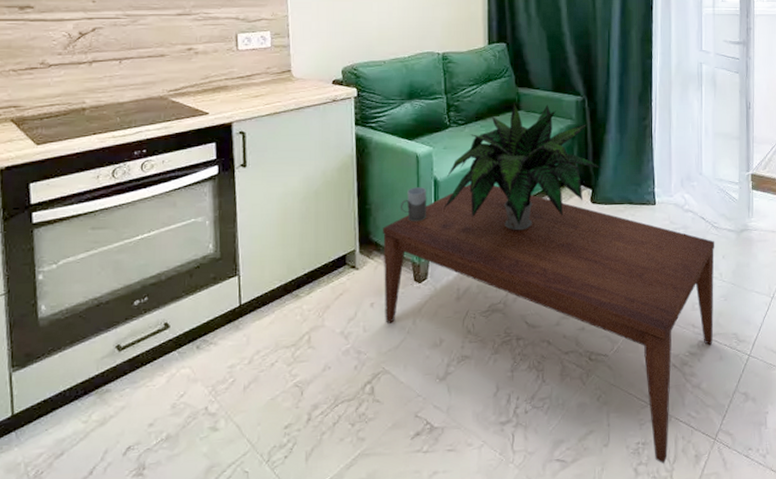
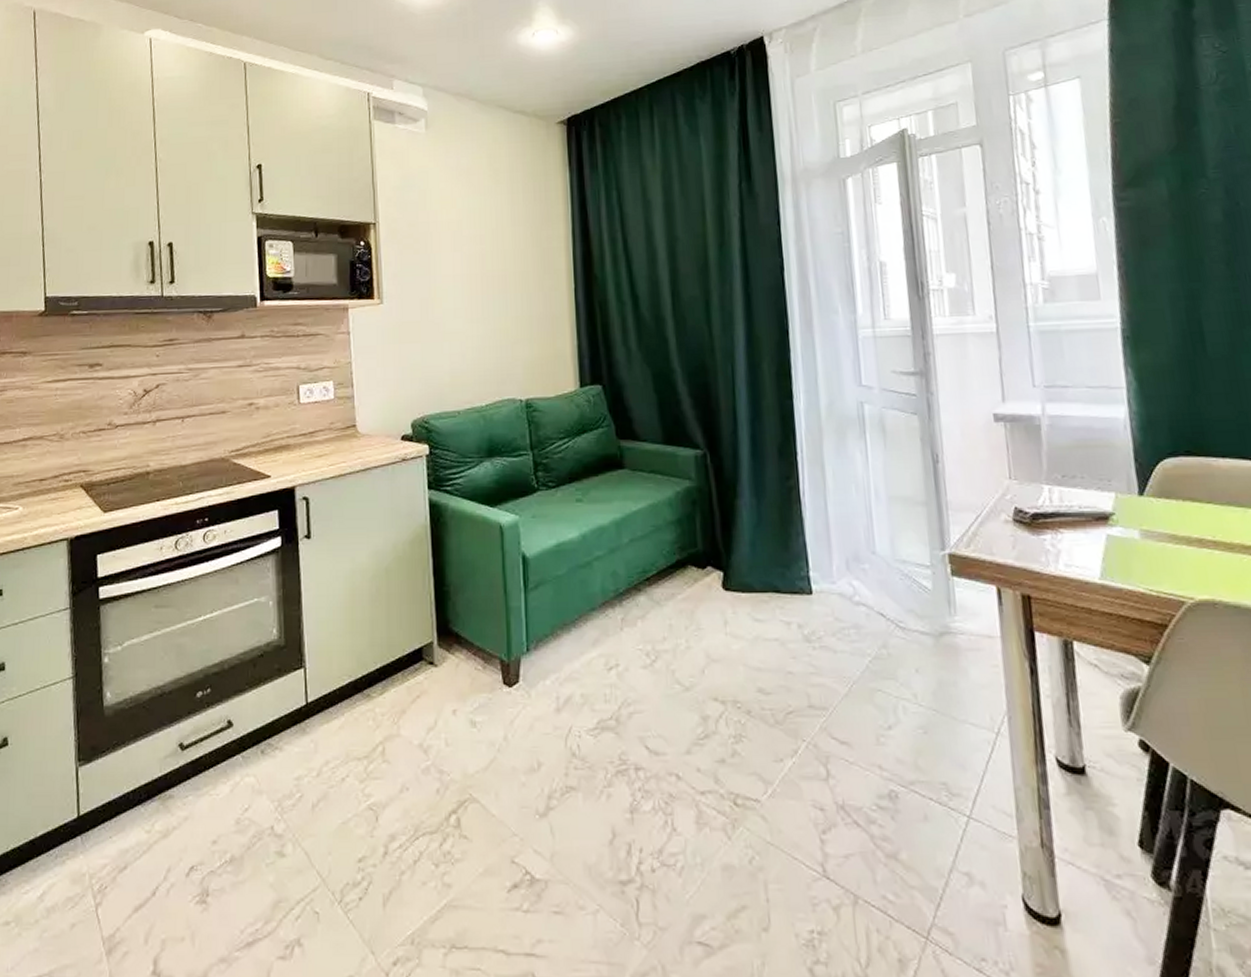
coffee table: present [383,184,715,464] -> none [464,562,911,967]
mug: present [400,187,427,222] -> none [483,565,515,609]
potted plant: present [443,102,603,231] -> none [535,458,736,624]

